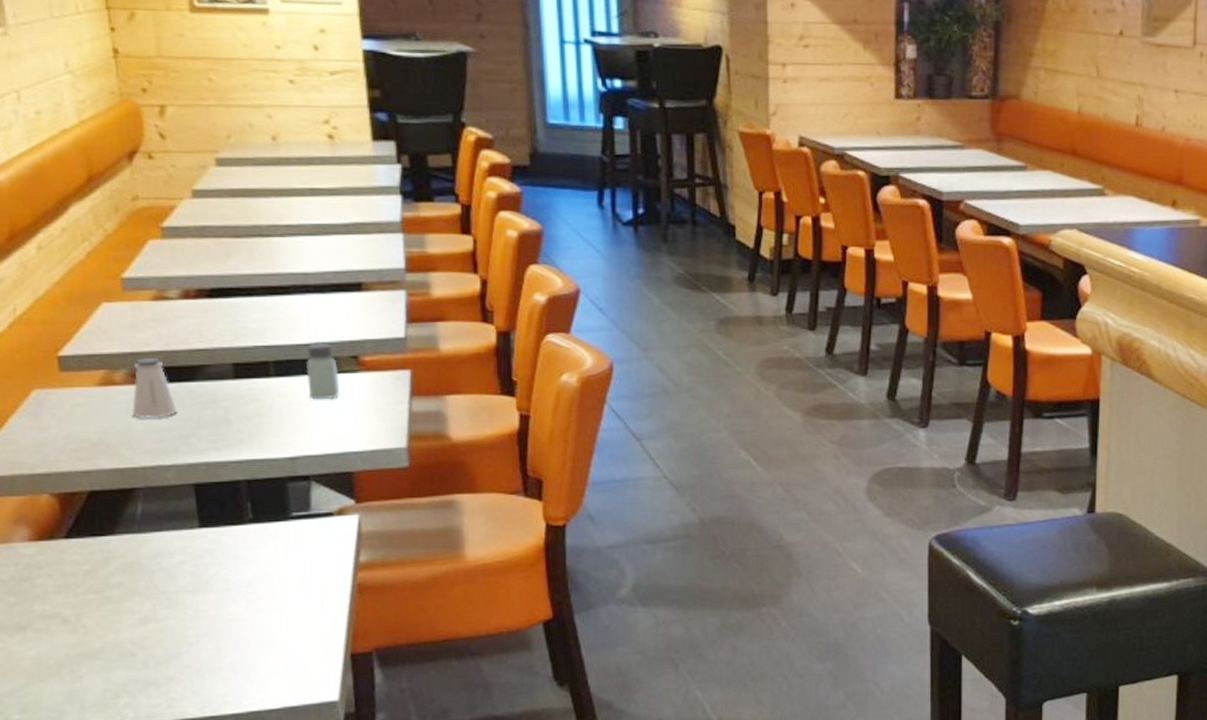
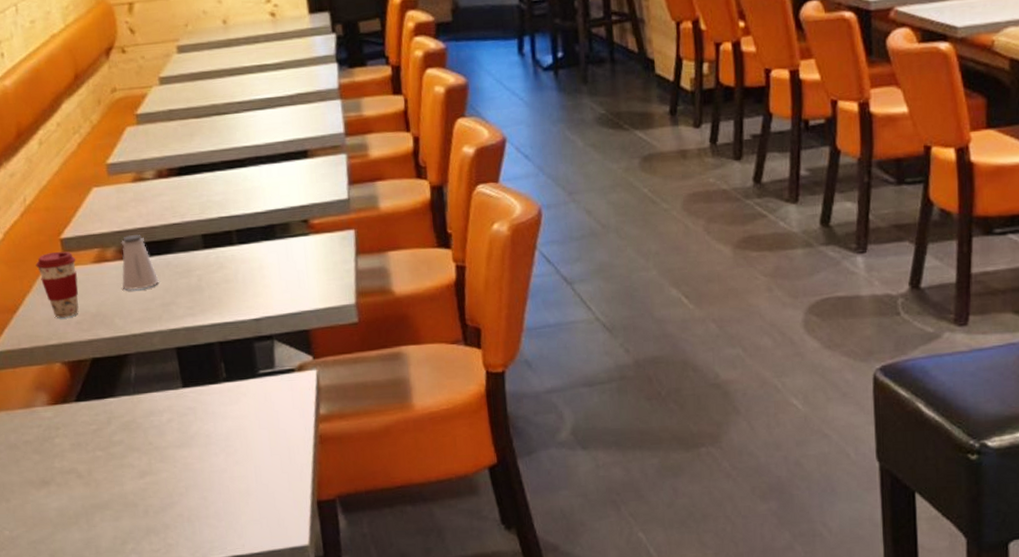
coffee cup: none [24,370,77,444] -> present [36,251,79,318]
saltshaker: present [305,343,340,400] -> none [263,210,294,264]

